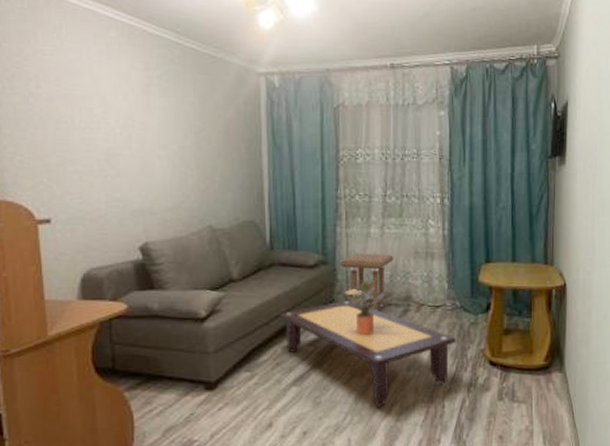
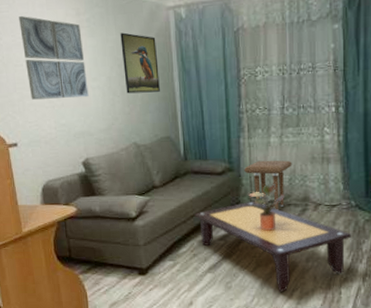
wall art: none [67,63,154,168] -> present [19,16,89,100]
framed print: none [199,96,245,168] -> present [120,32,160,94]

